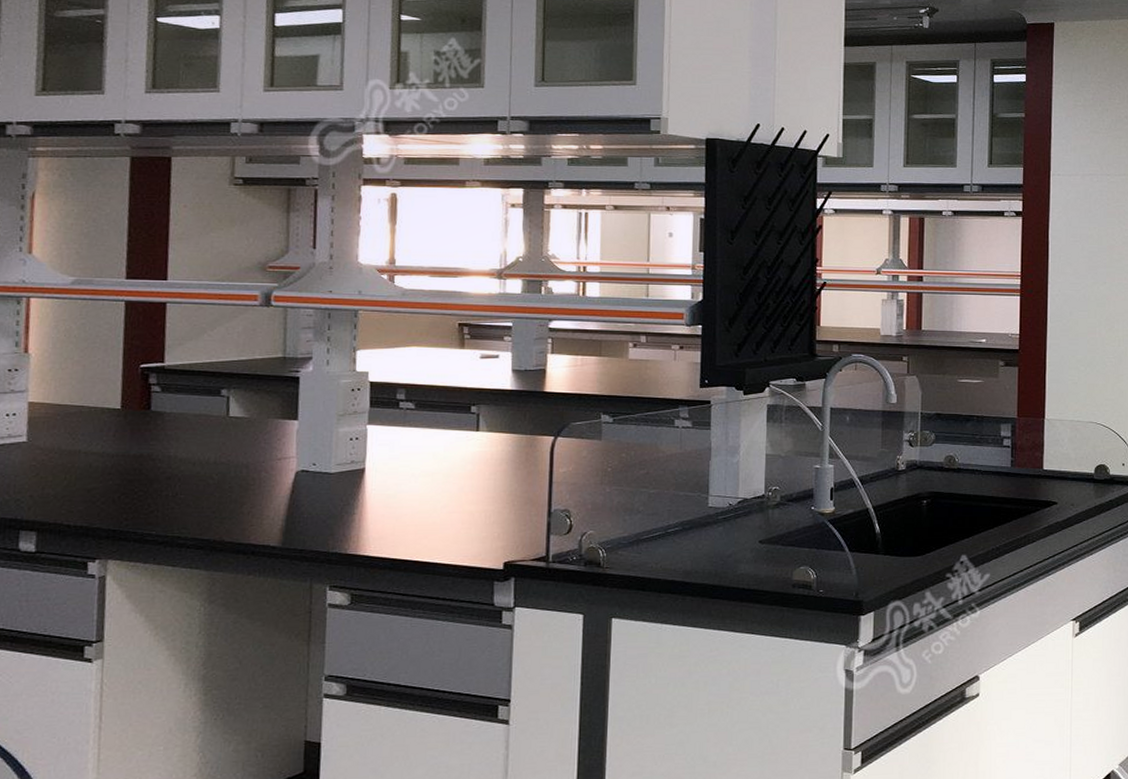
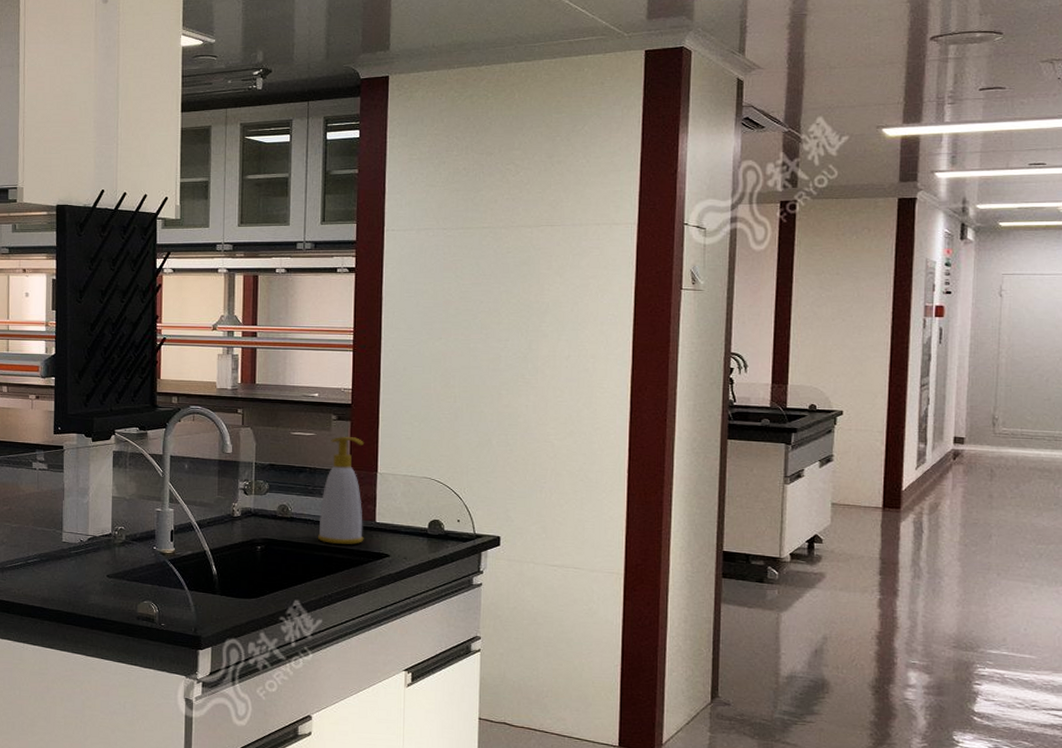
soap bottle: none [985,382,1032,494] -> present [317,436,365,544]

